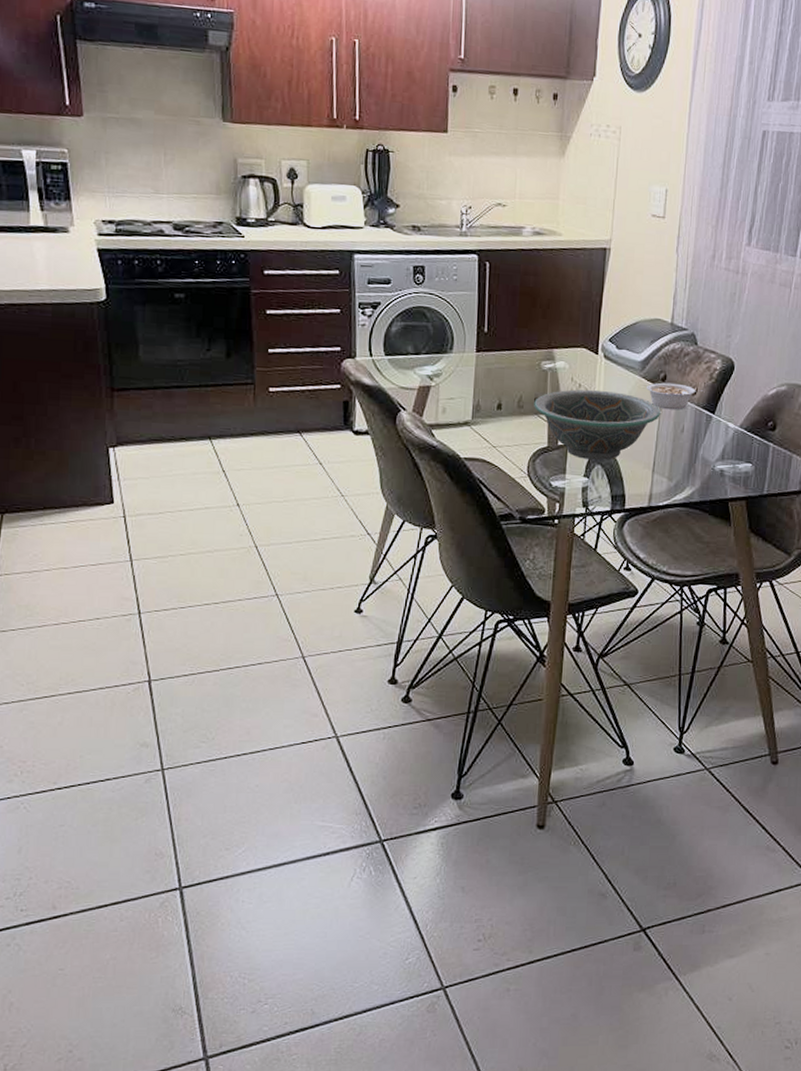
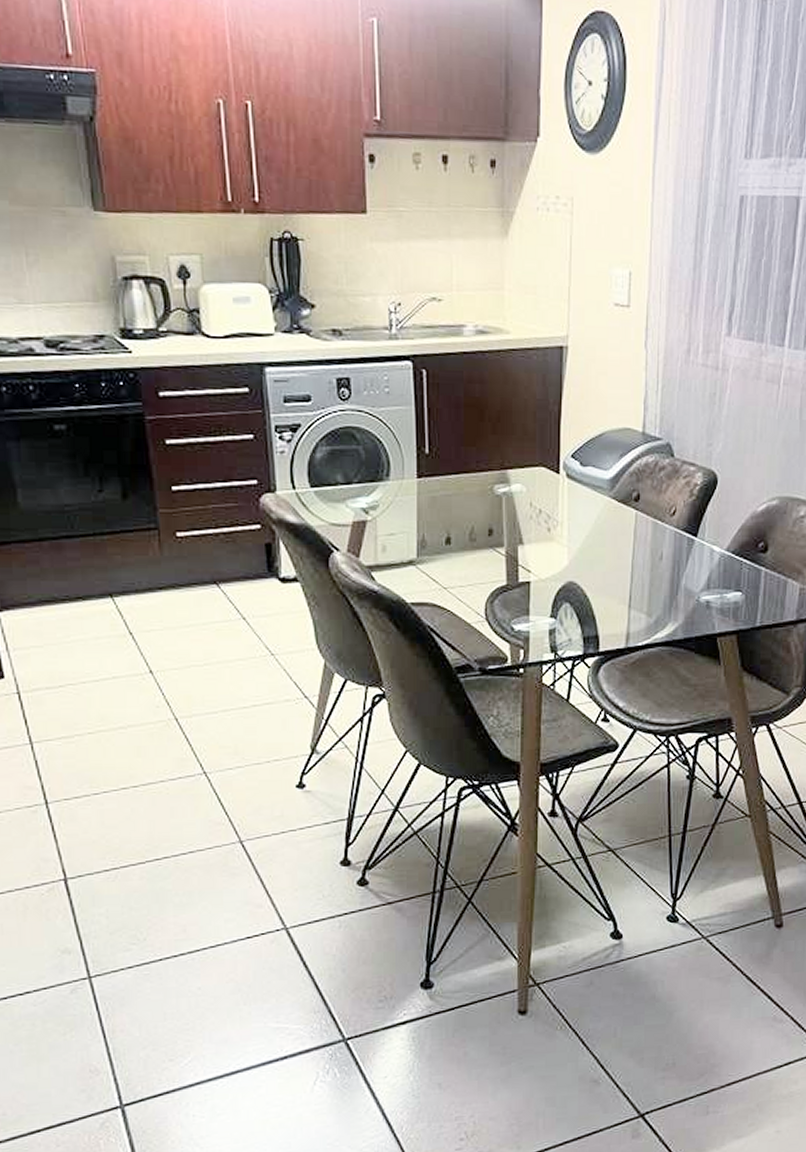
decorative bowl: present [534,389,660,460] -> none [488,515,635,597]
legume: present [647,382,704,410] -> none [618,503,683,535]

